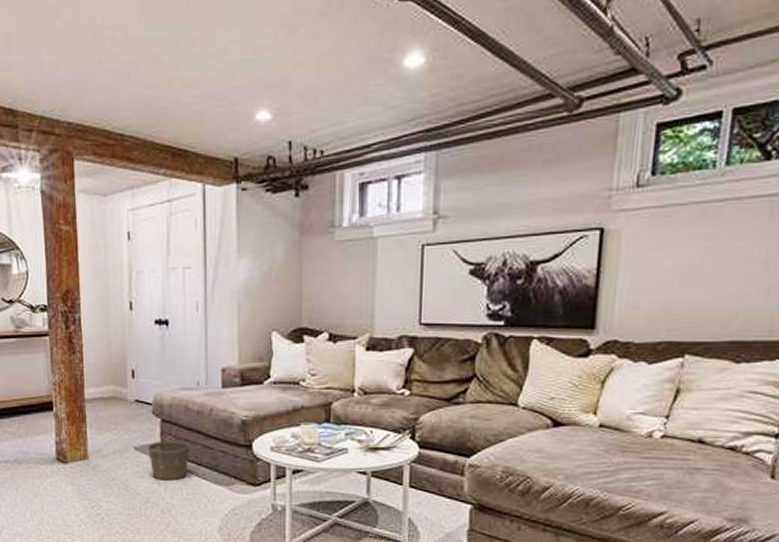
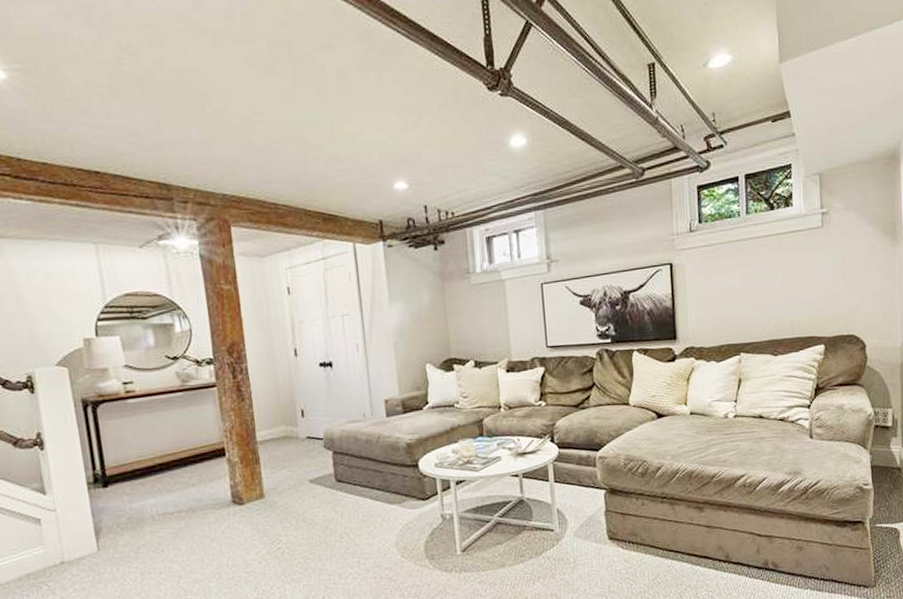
basket: present [147,441,191,481] -> none [321,469,363,508]

